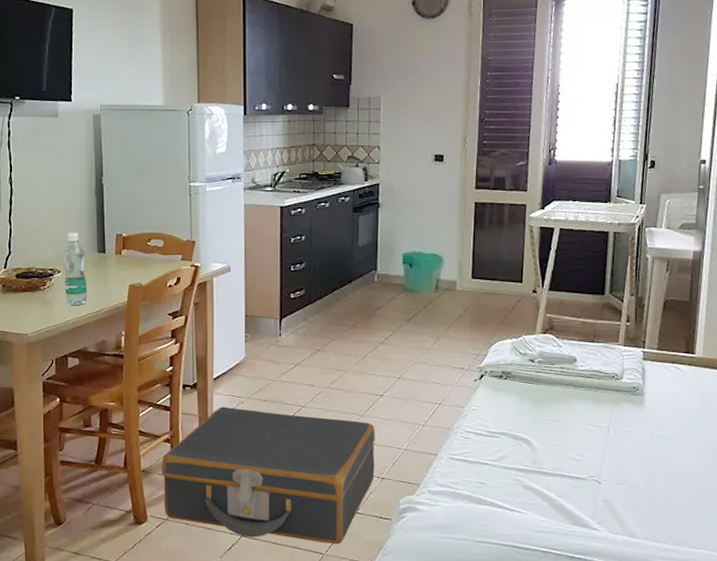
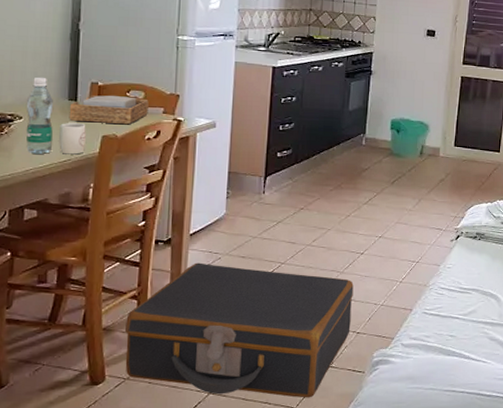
mug: none [92,274,115,304] -> present [59,123,86,155]
napkin holder: none [99,245,168,274] -> present [69,95,149,125]
kettle: present [336,155,369,187] -> none [331,23,363,53]

